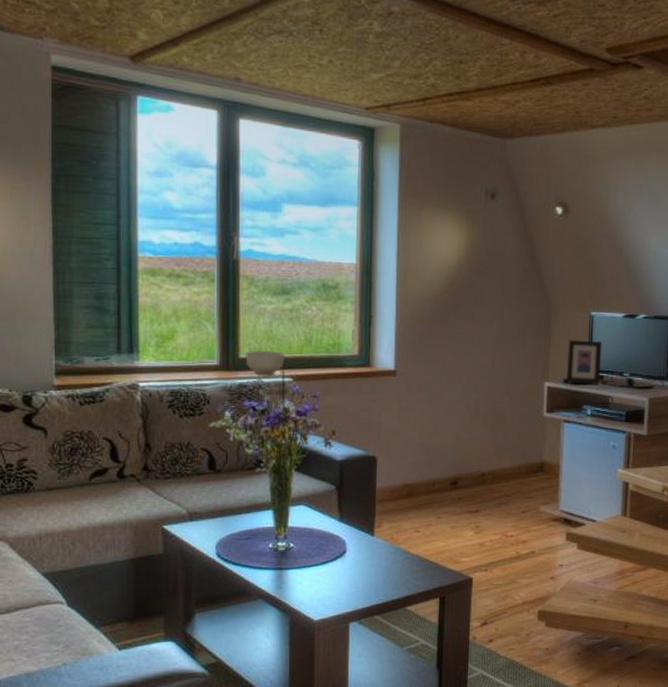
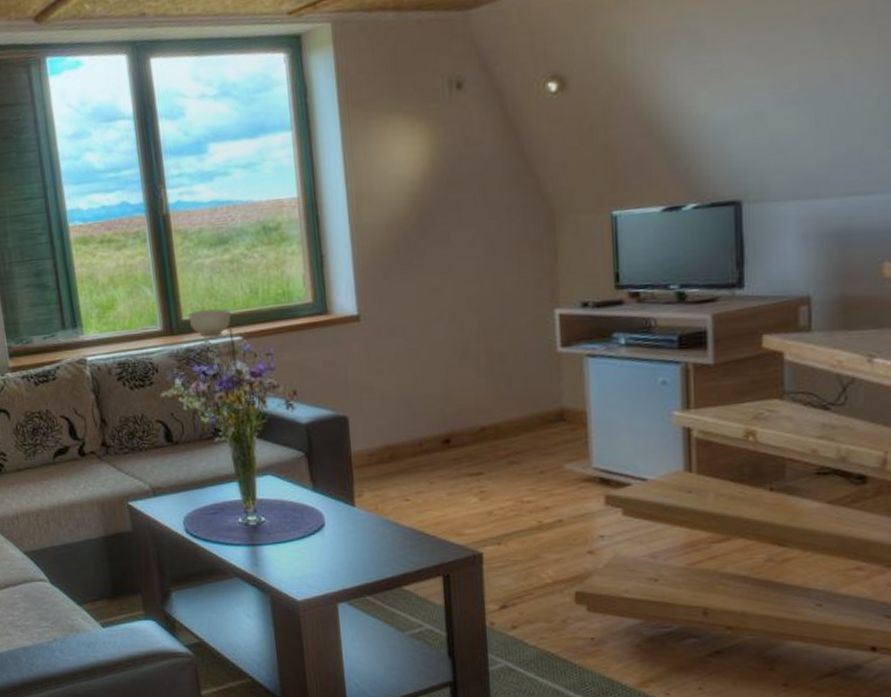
picture frame: present [567,340,602,385] -> none [583,246,635,307]

